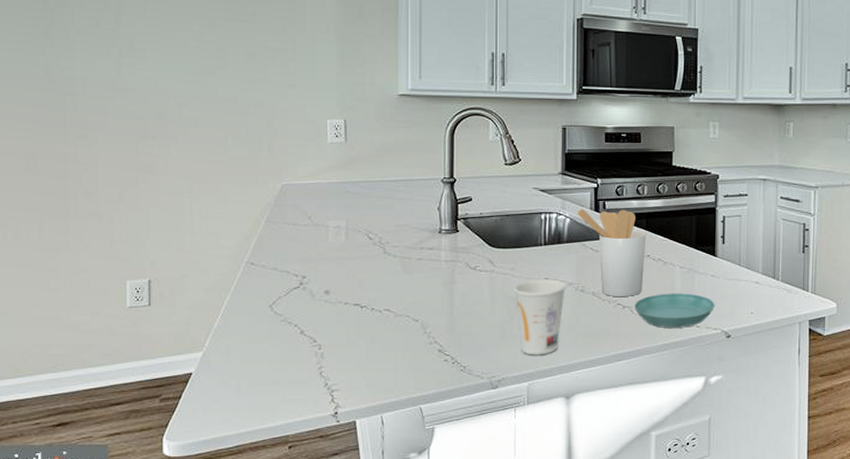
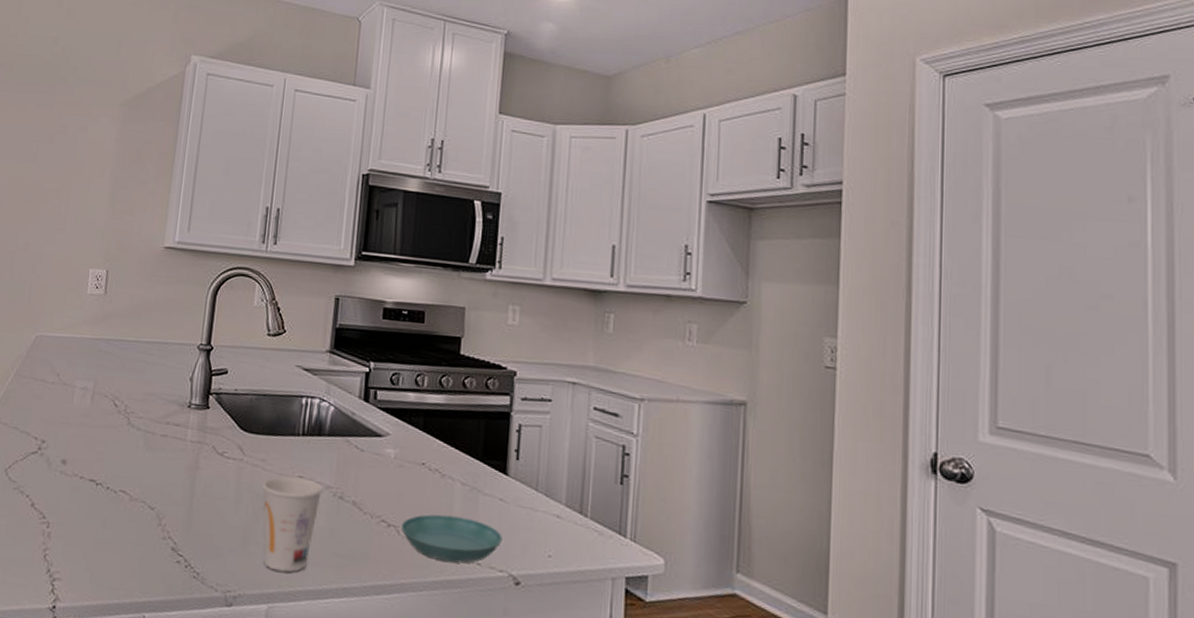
utensil holder: present [576,209,647,298] -> none [342,396,423,513]

